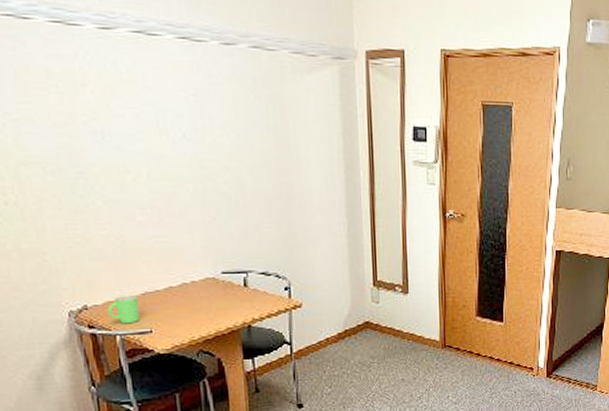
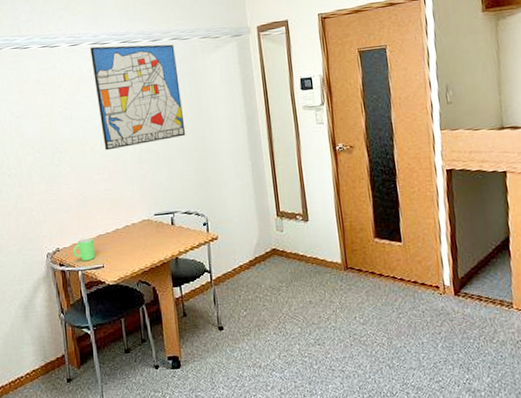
wall art: none [131,36,267,185] -> present [90,44,186,151]

